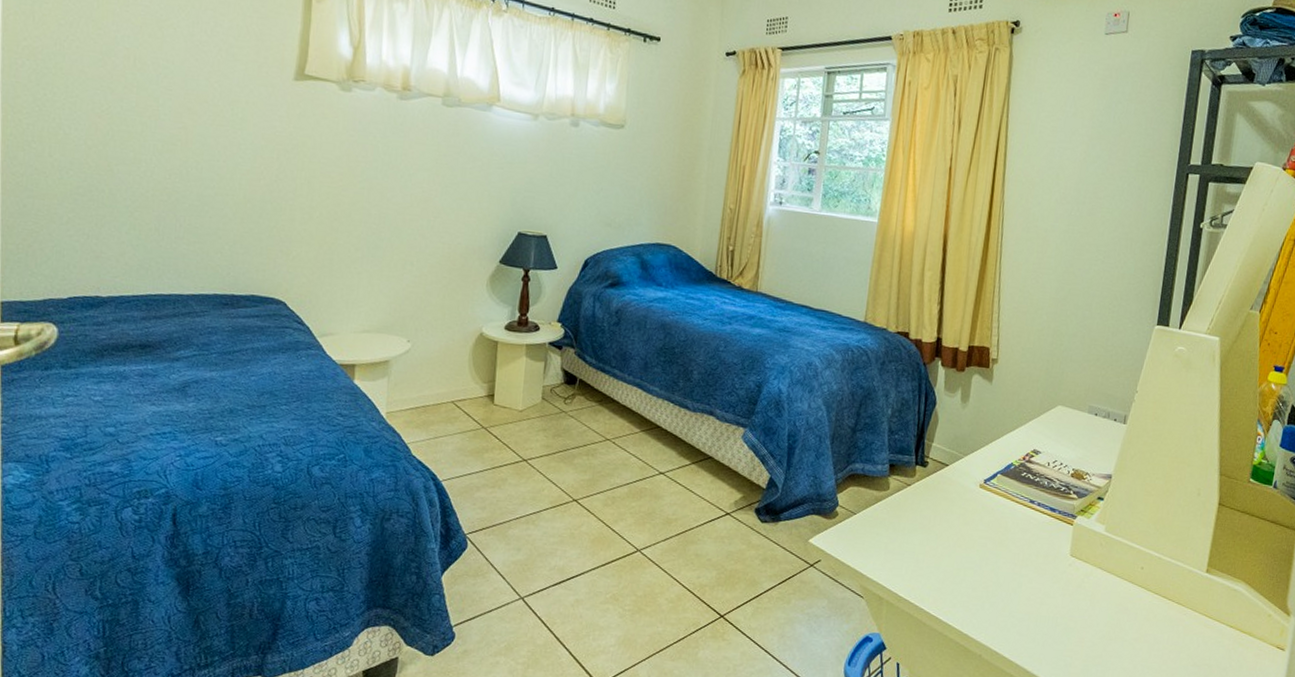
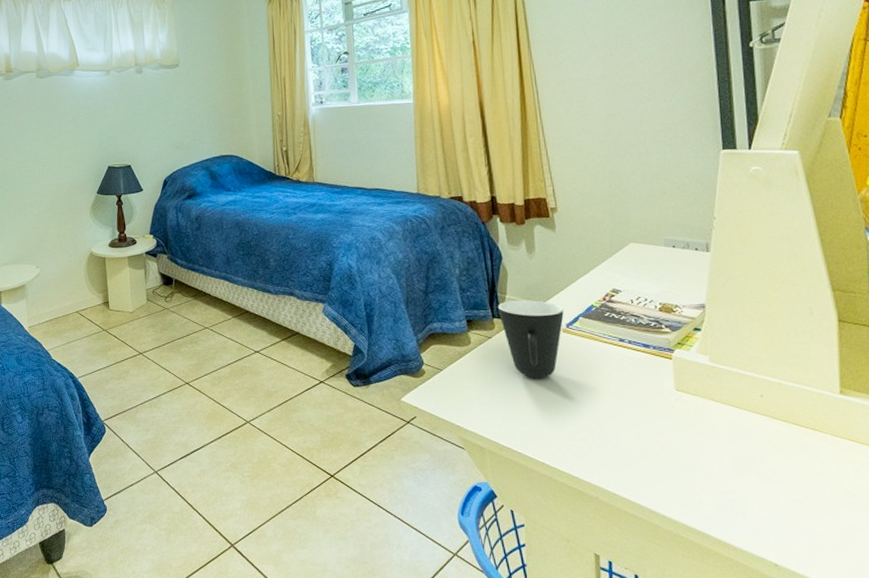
mug: none [922,449,985,532] -> present [498,300,564,378]

